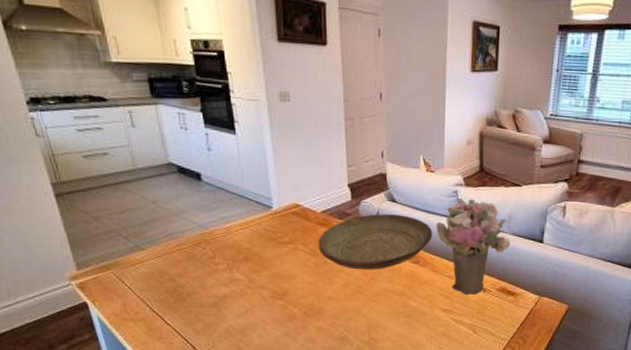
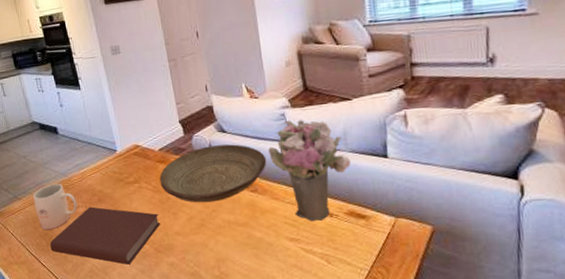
mug: none [161,235,218,286] -> present [33,183,78,230]
book: none [178,264,313,327] -> present [50,206,160,265]

